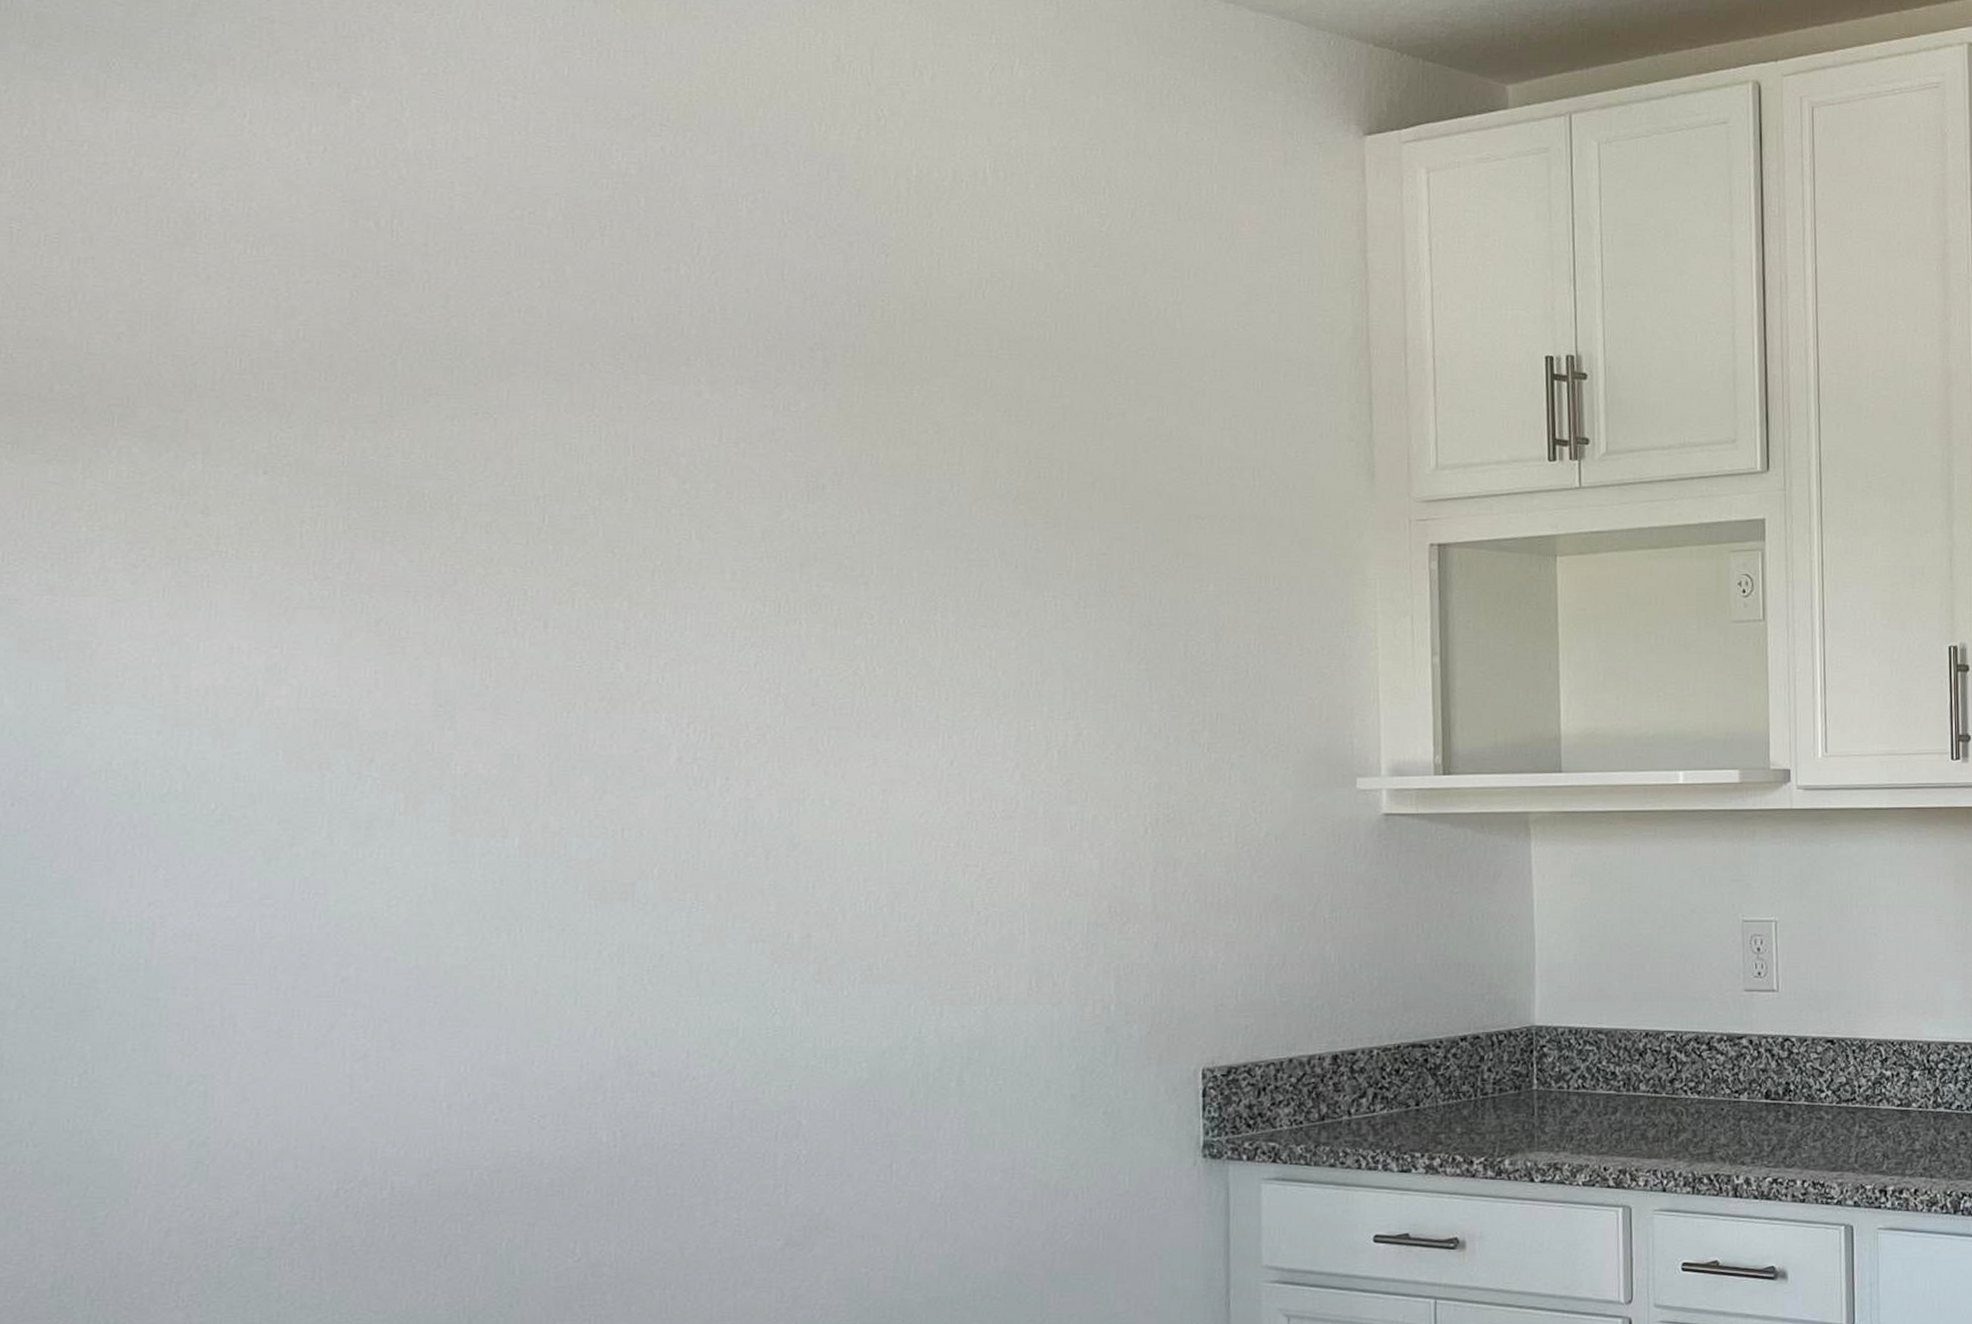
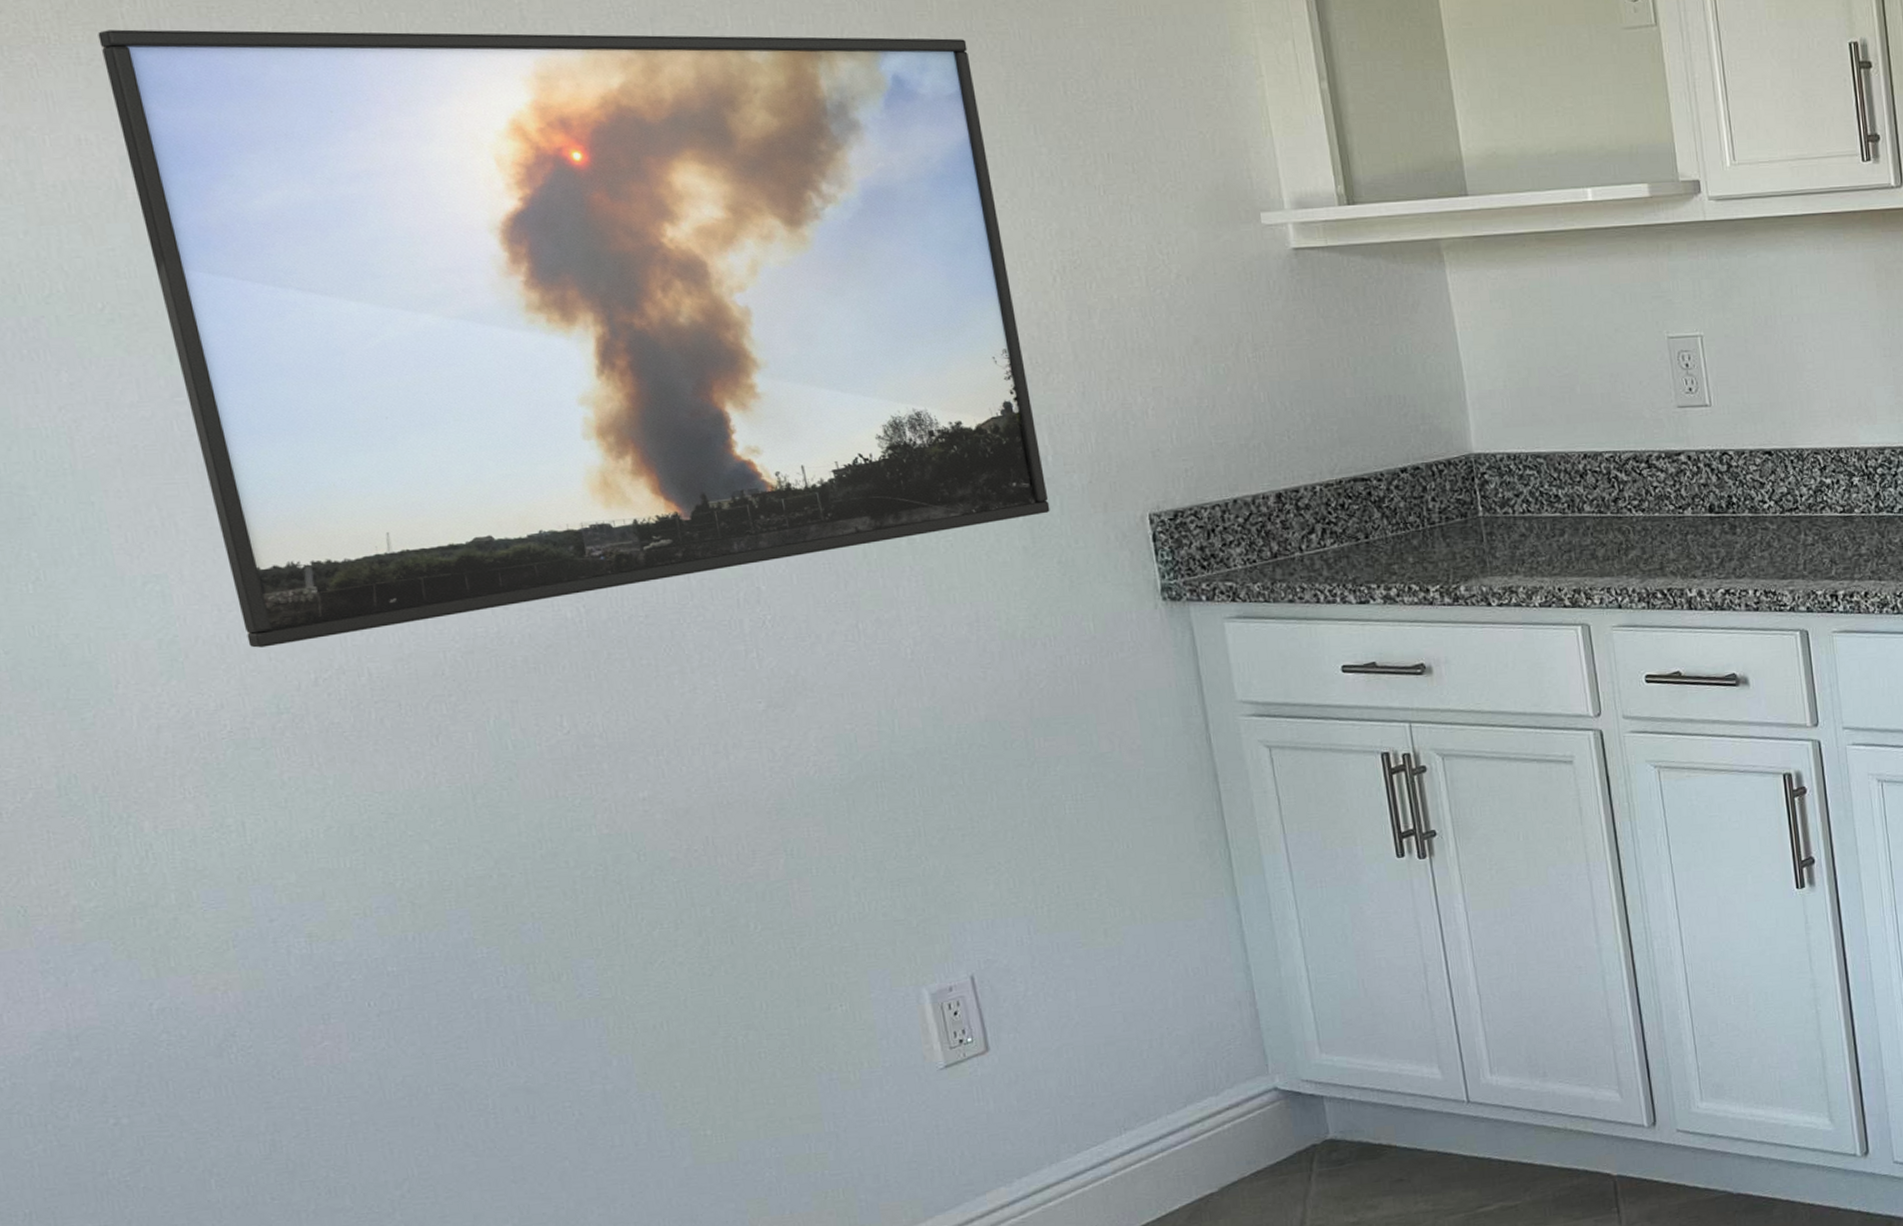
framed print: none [273,547,1105,1155] -> present [98,29,1050,648]

